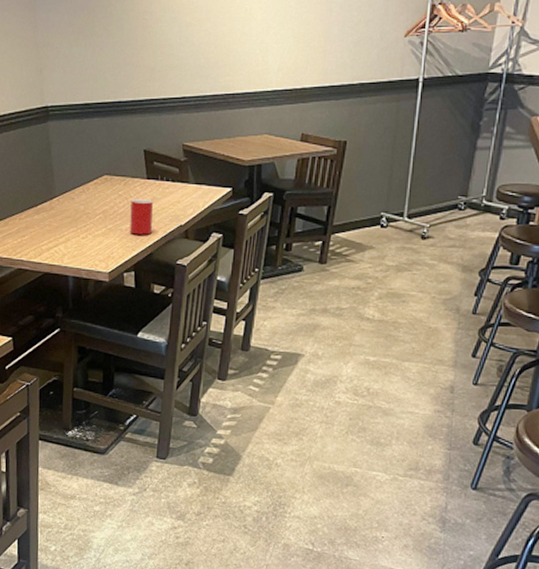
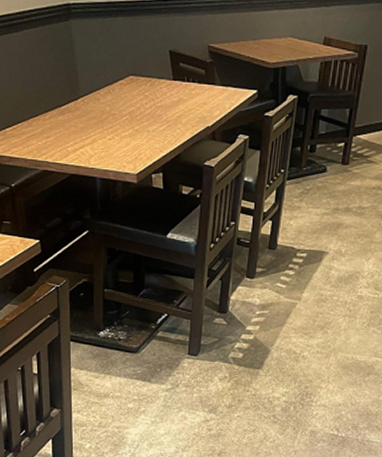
cup: present [130,199,153,235] -> none [157,100,179,136]

